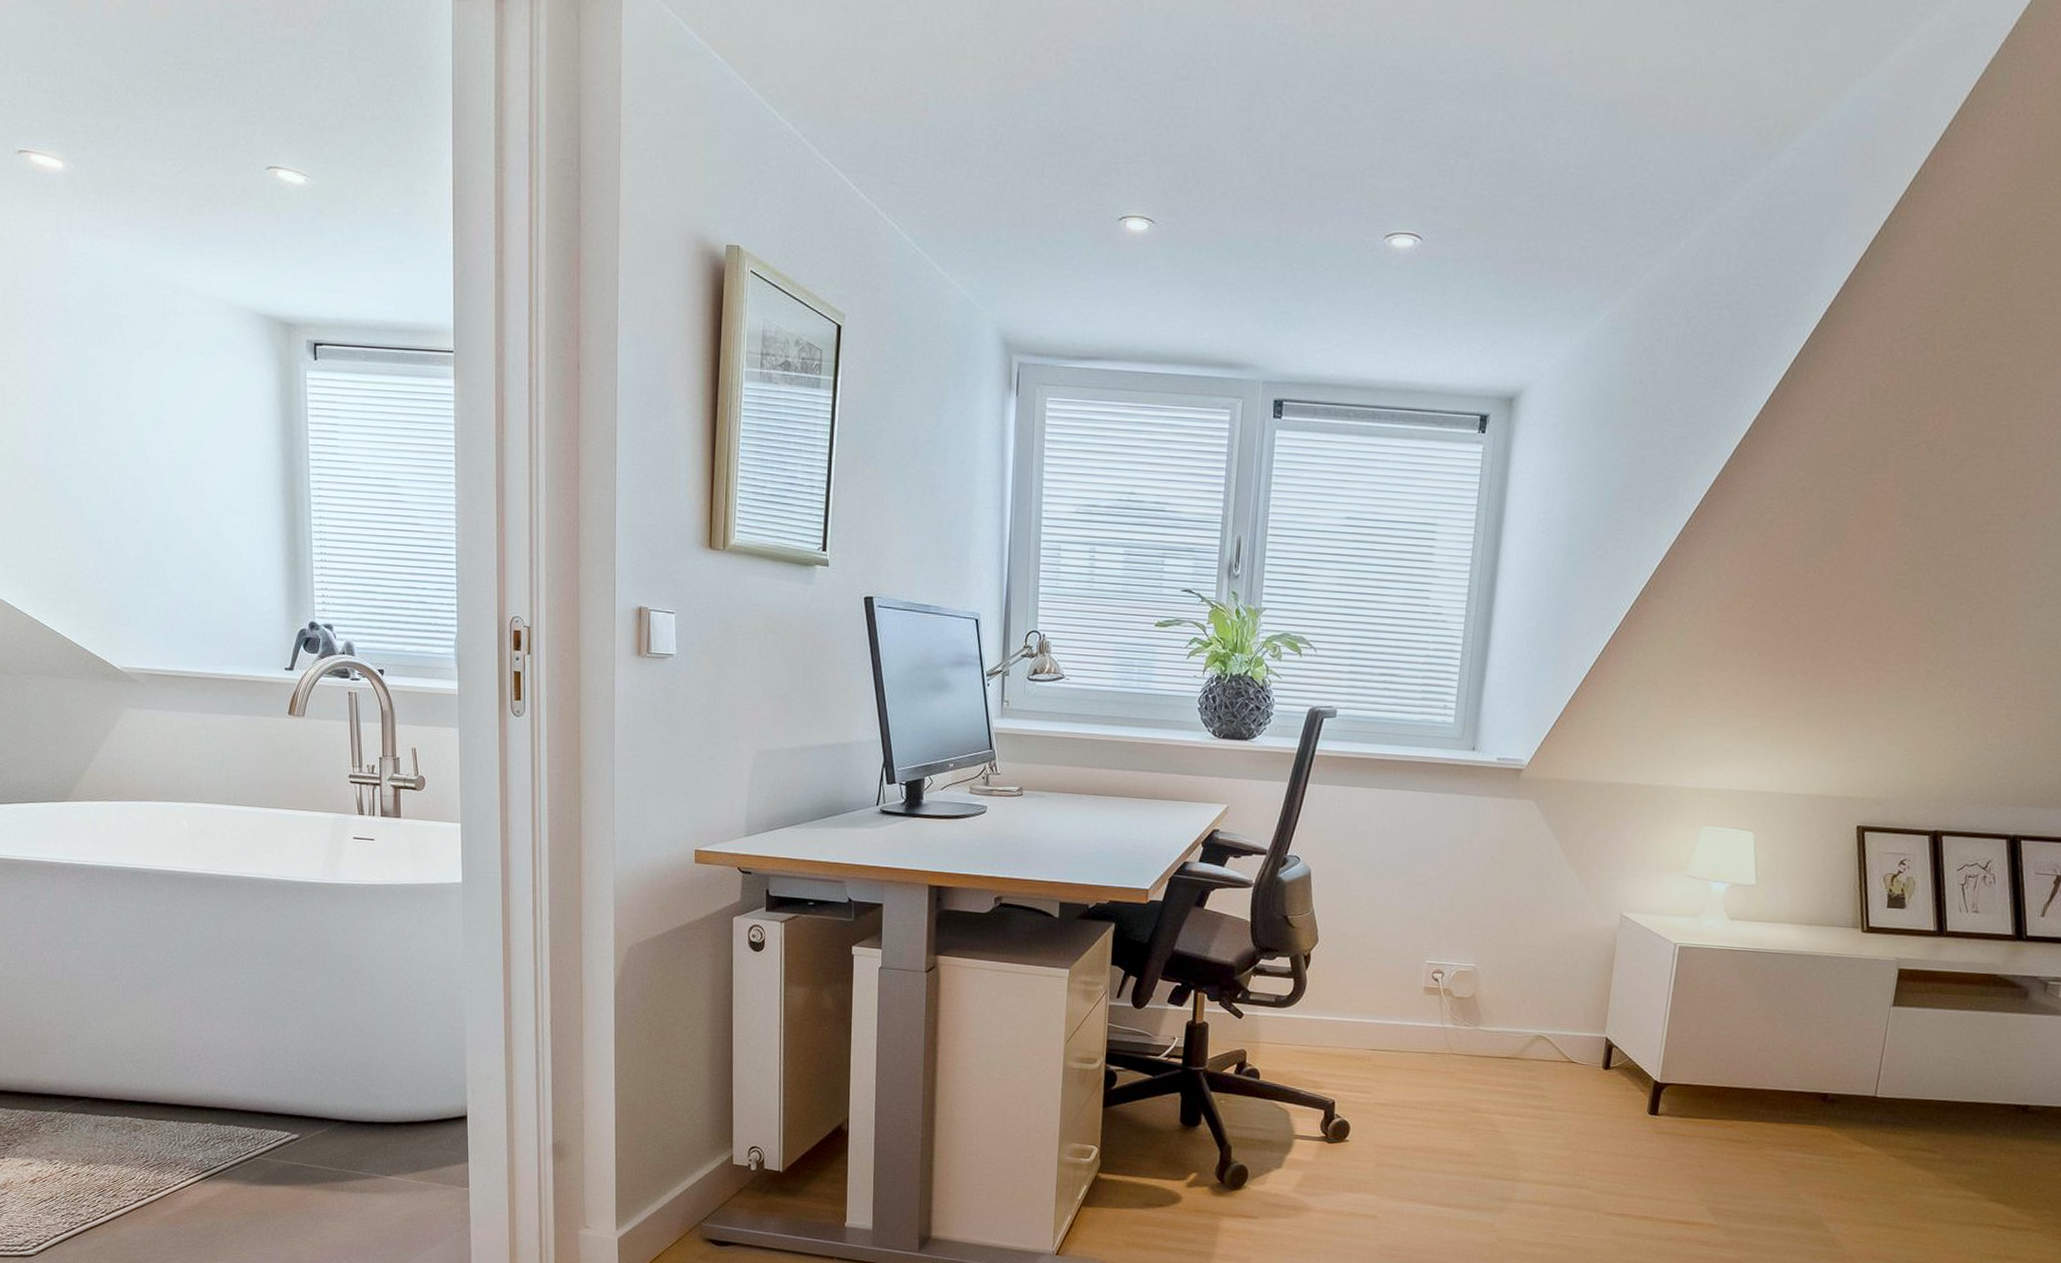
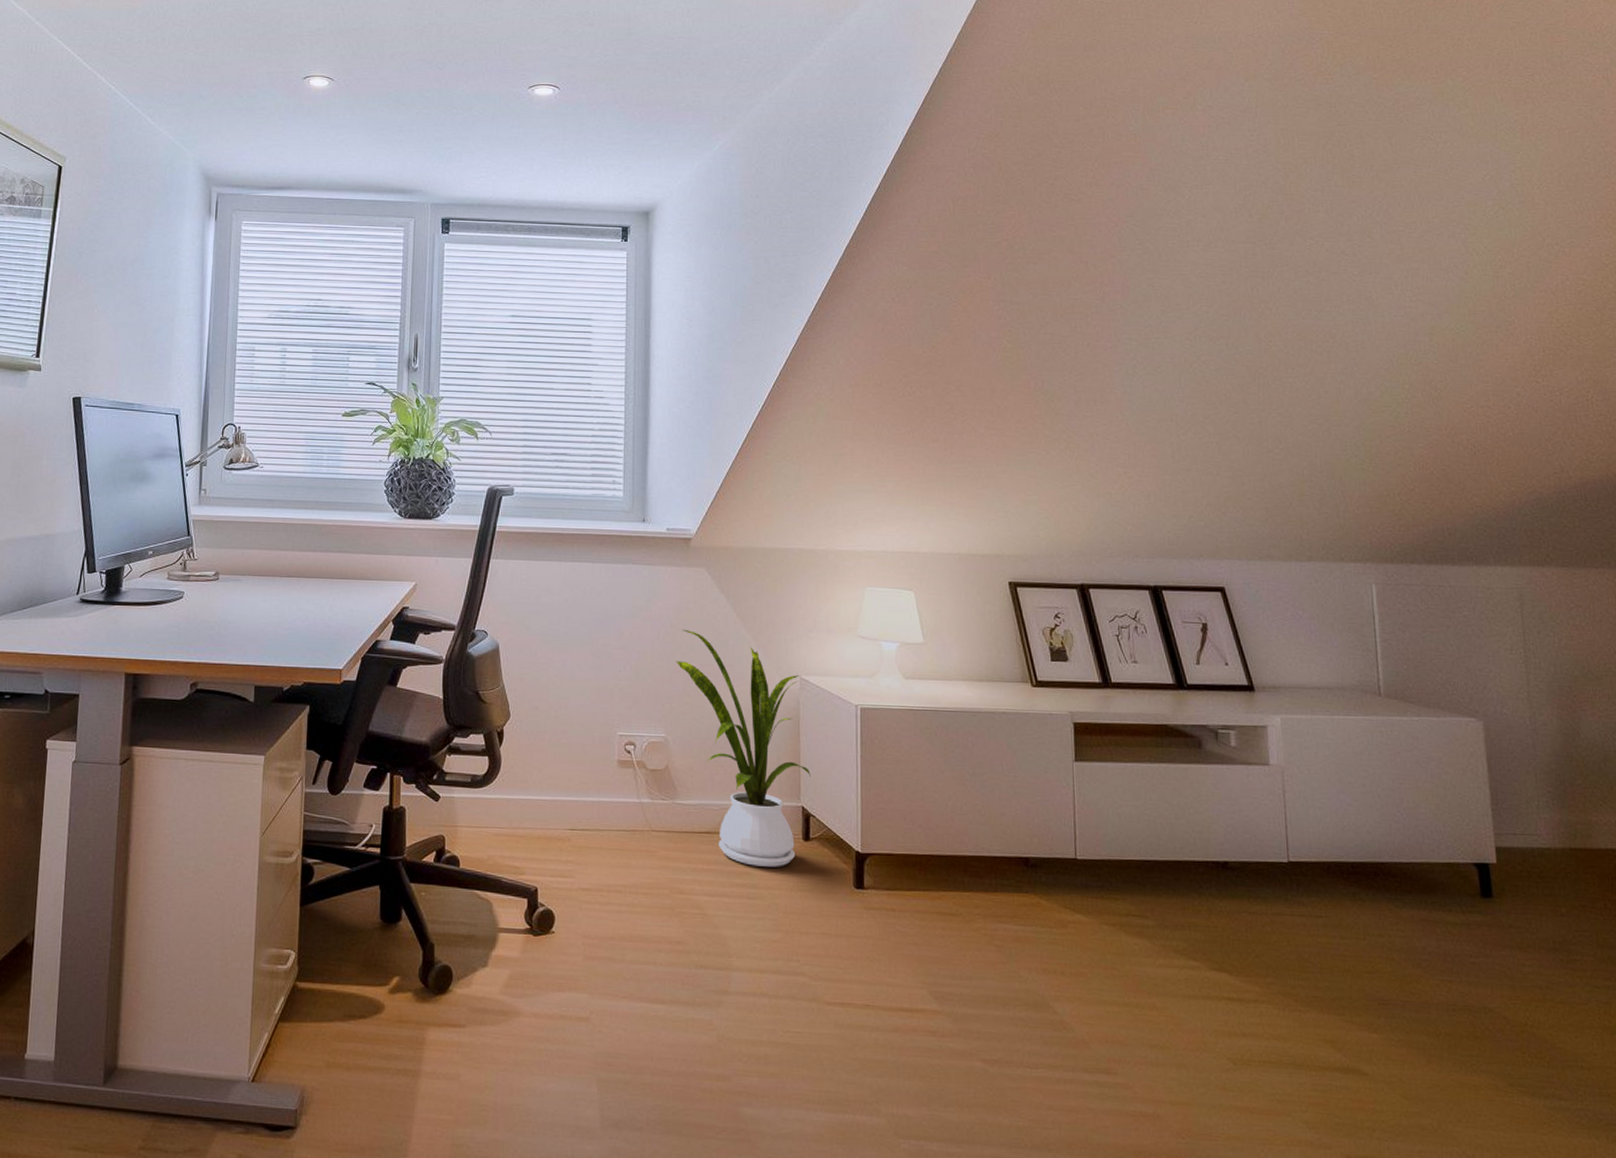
house plant: none [1492,863,1620,1092] -> present [675,630,811,867]

